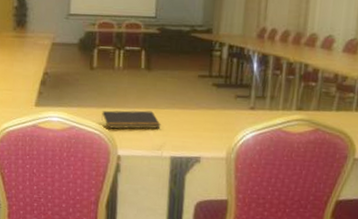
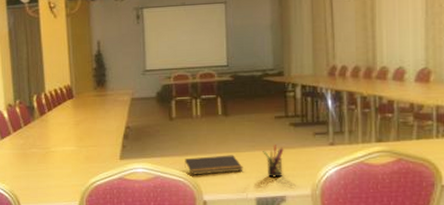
pen holder: none [182,104,204,138] -> present [263,145,284,178]

